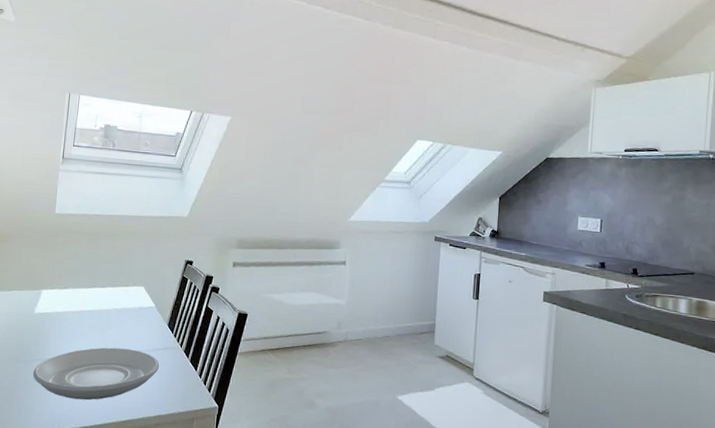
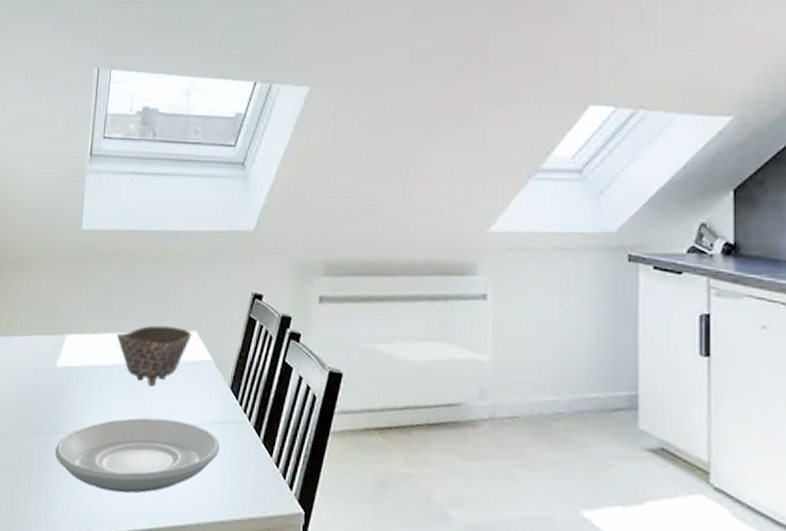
bowl: none [82,282,140,325] -> present [116,325,192,386]

